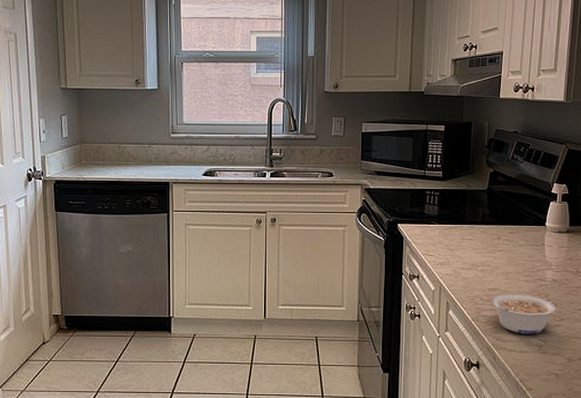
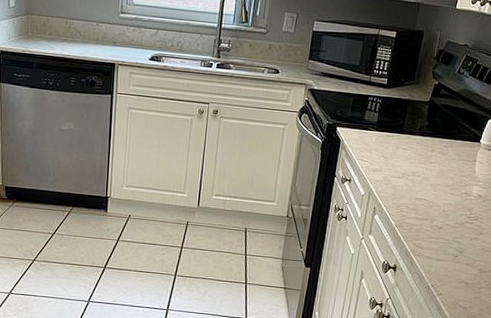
legume: present [492,295,556,334] -> none [417,205,477,245]

